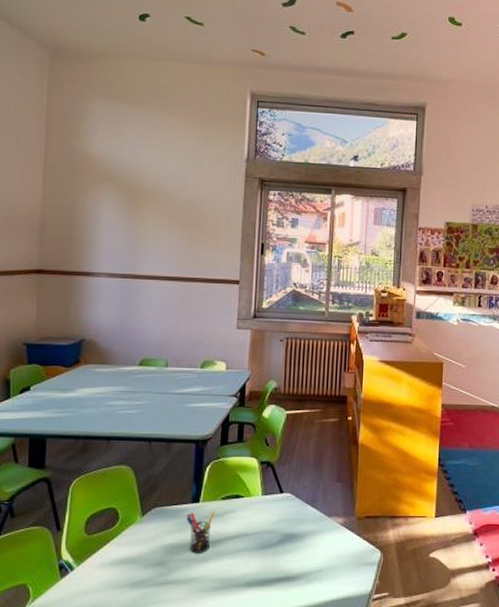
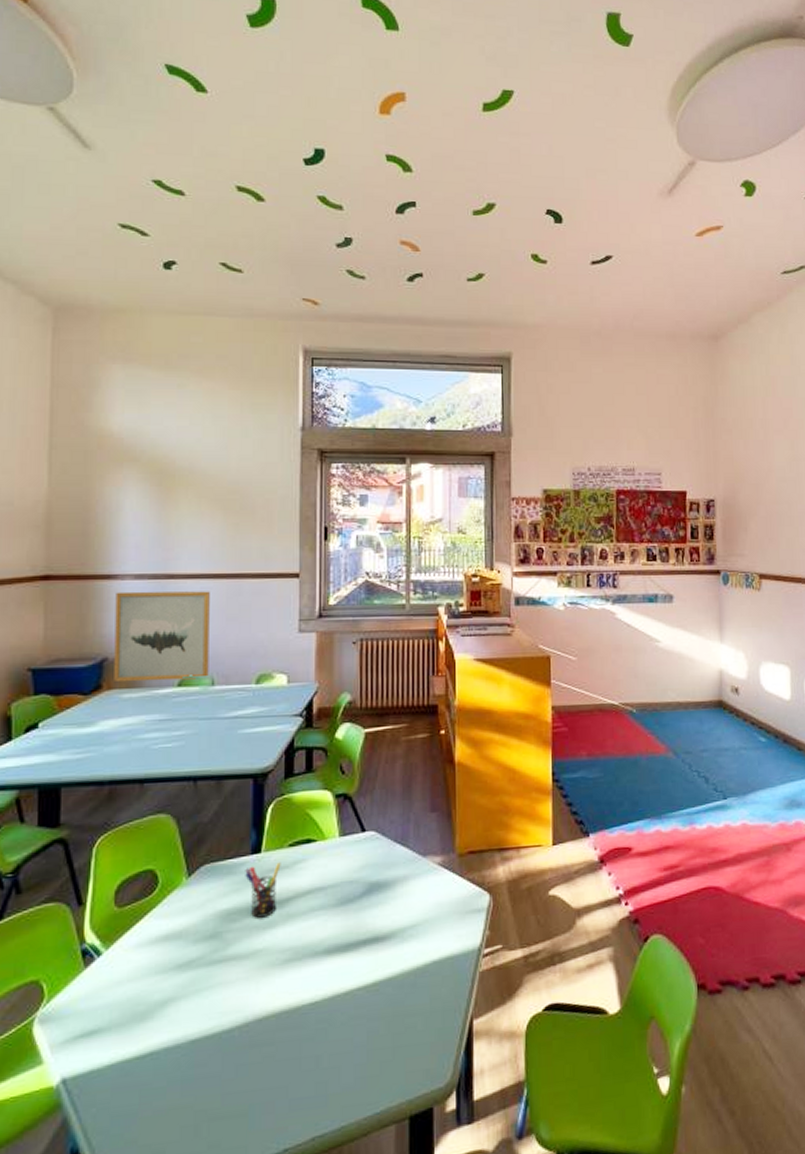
wall art: none [89,286,167,361] -> present [114,591,210,682]

